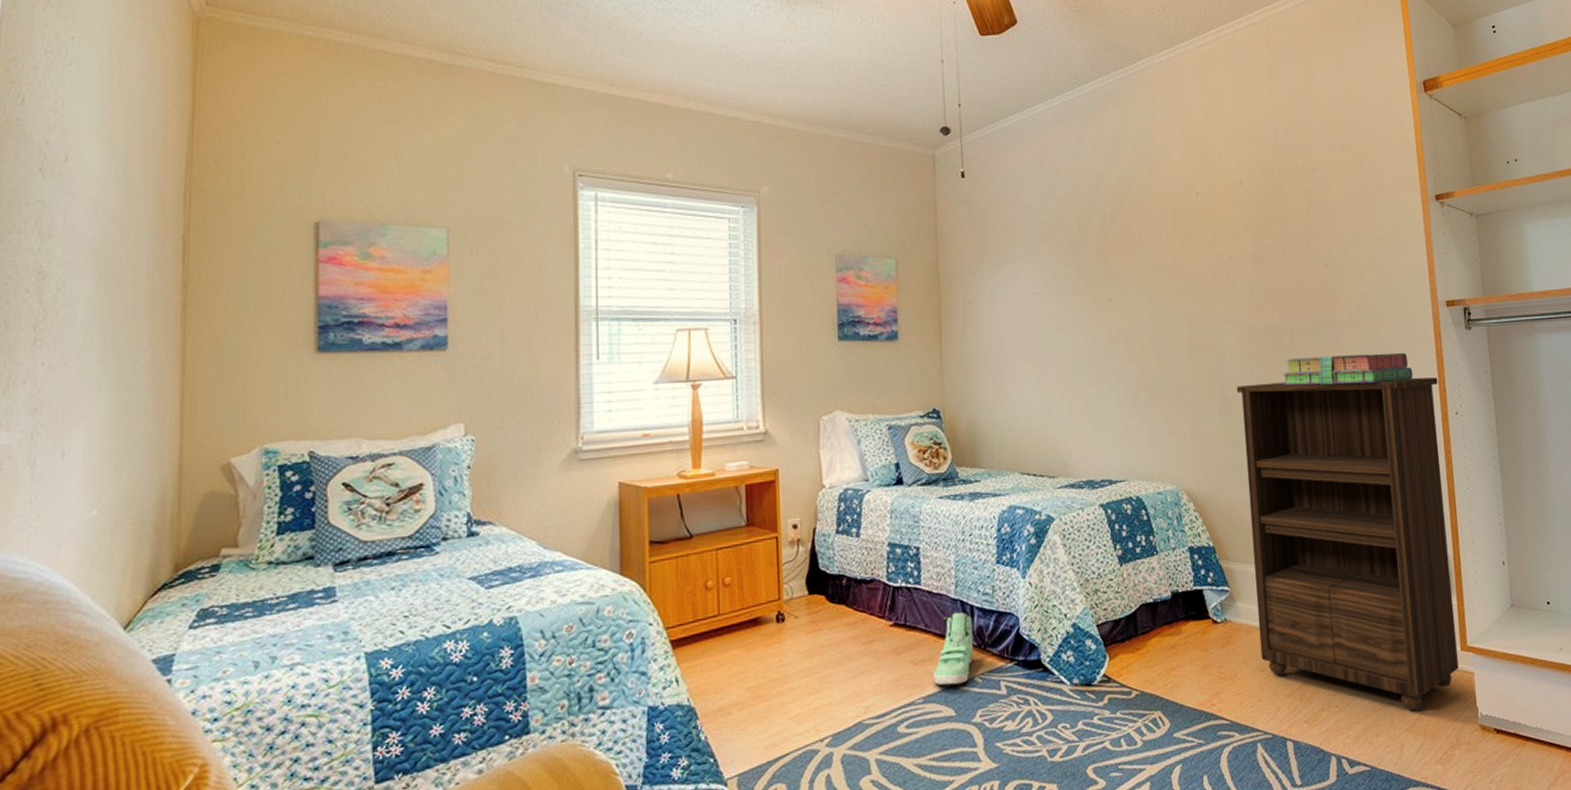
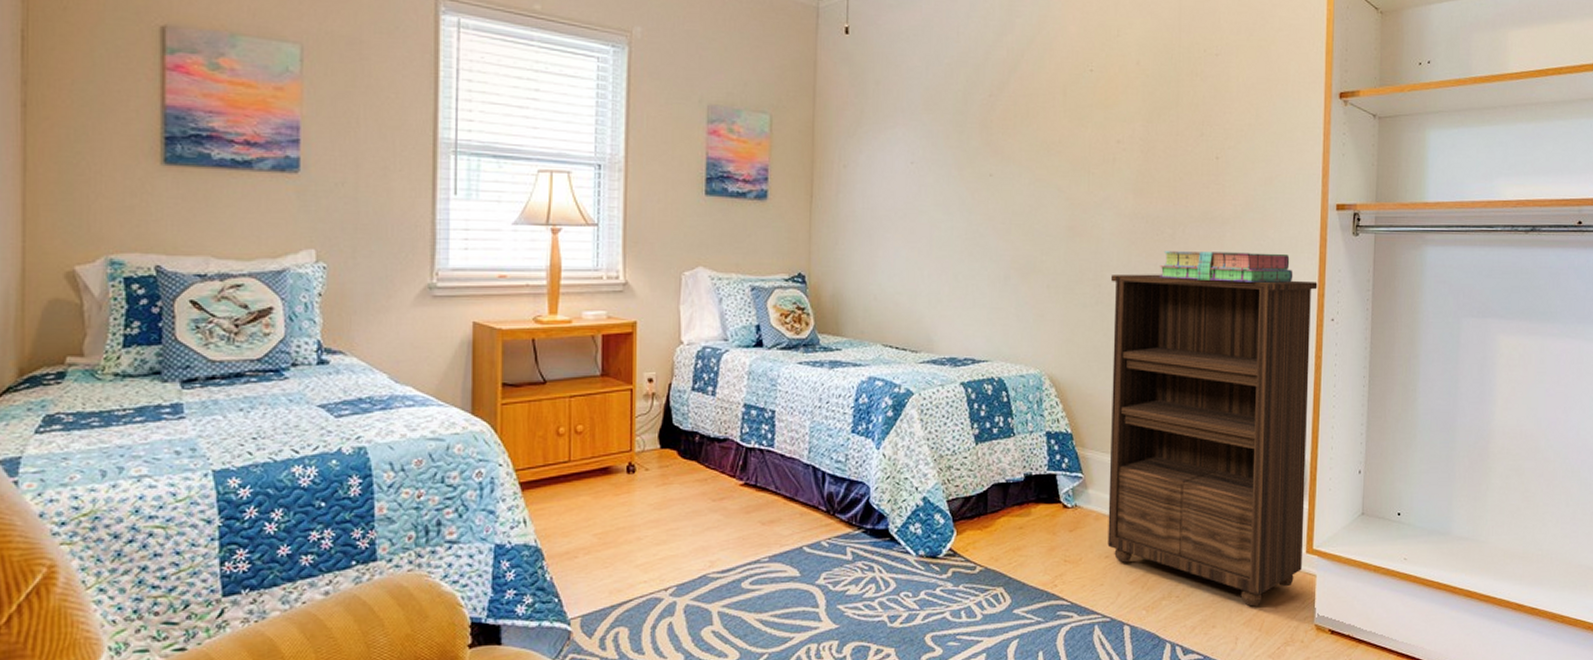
sneaker: present [933,612,974,685] -> none [780,477,823,547]

